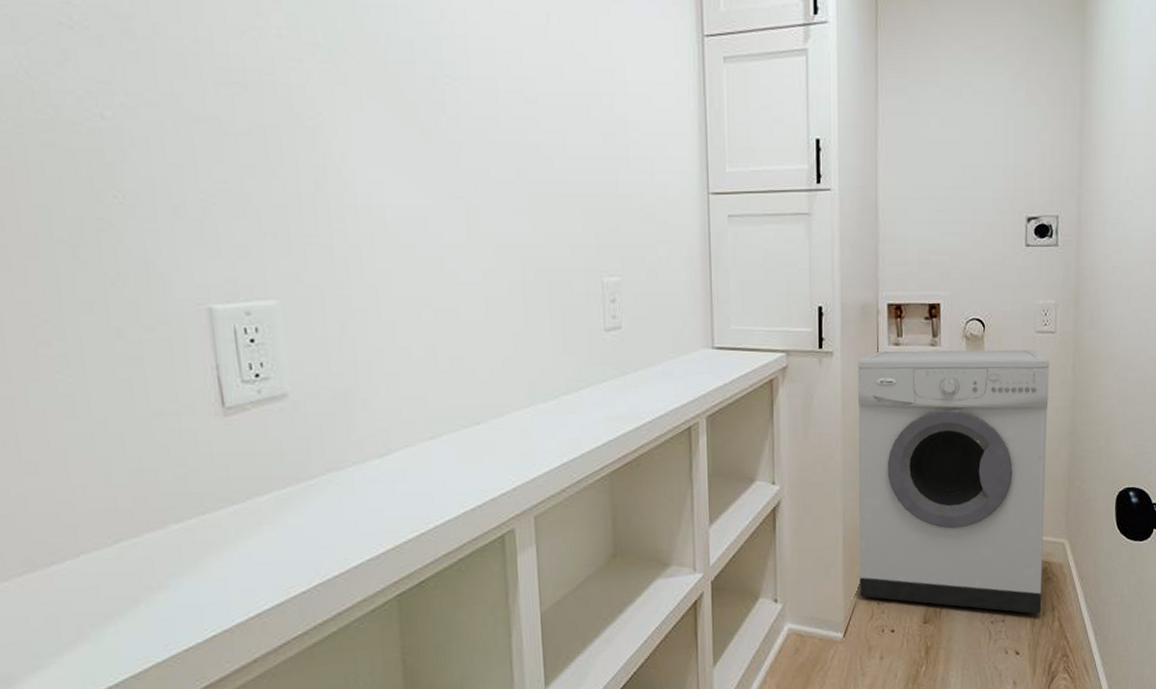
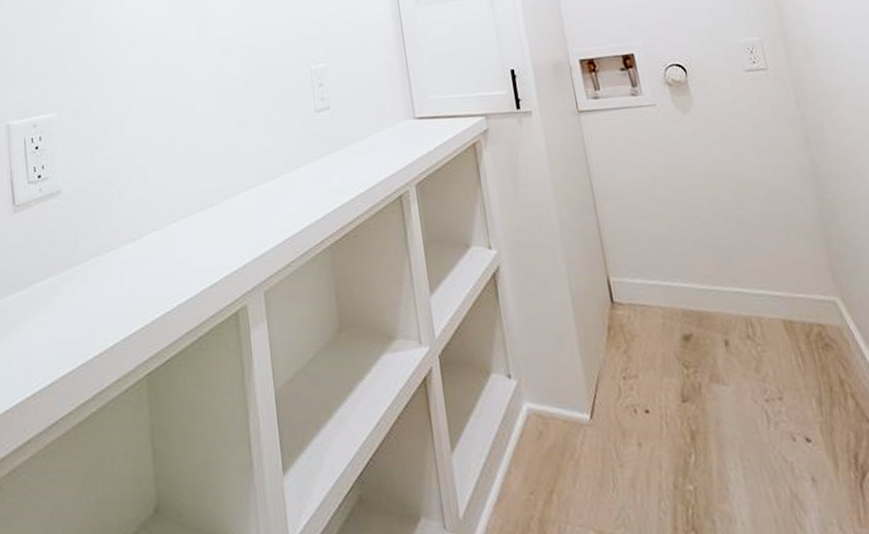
washing machine: present [857,349,1050,614] -> none [558,89,826,389]

